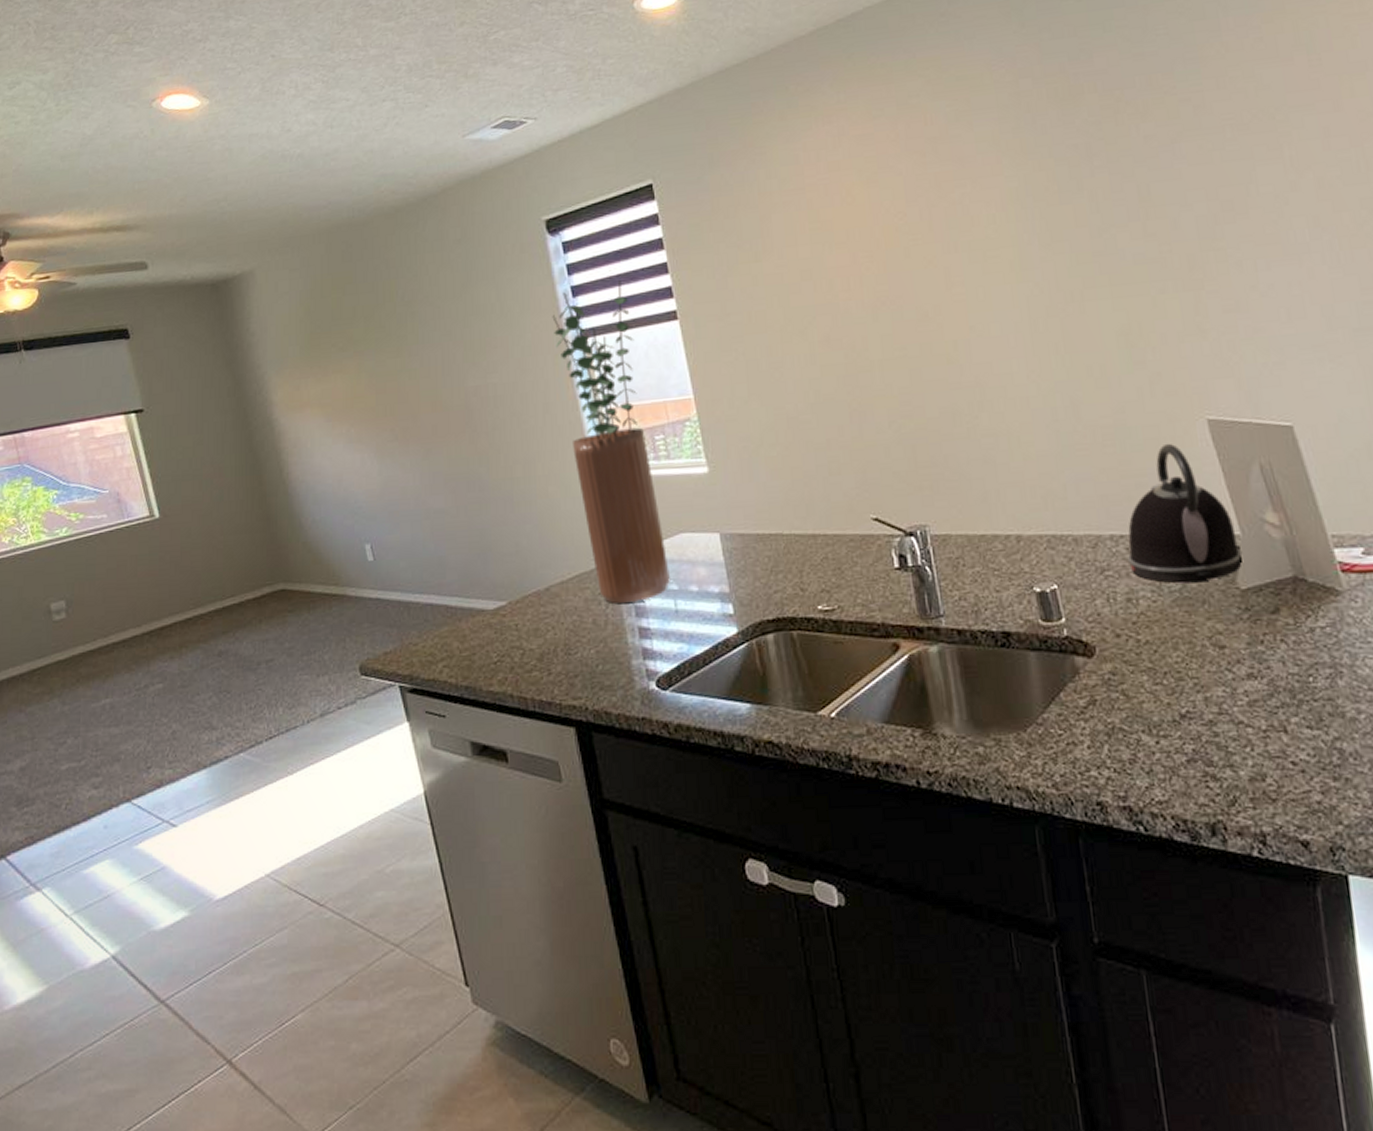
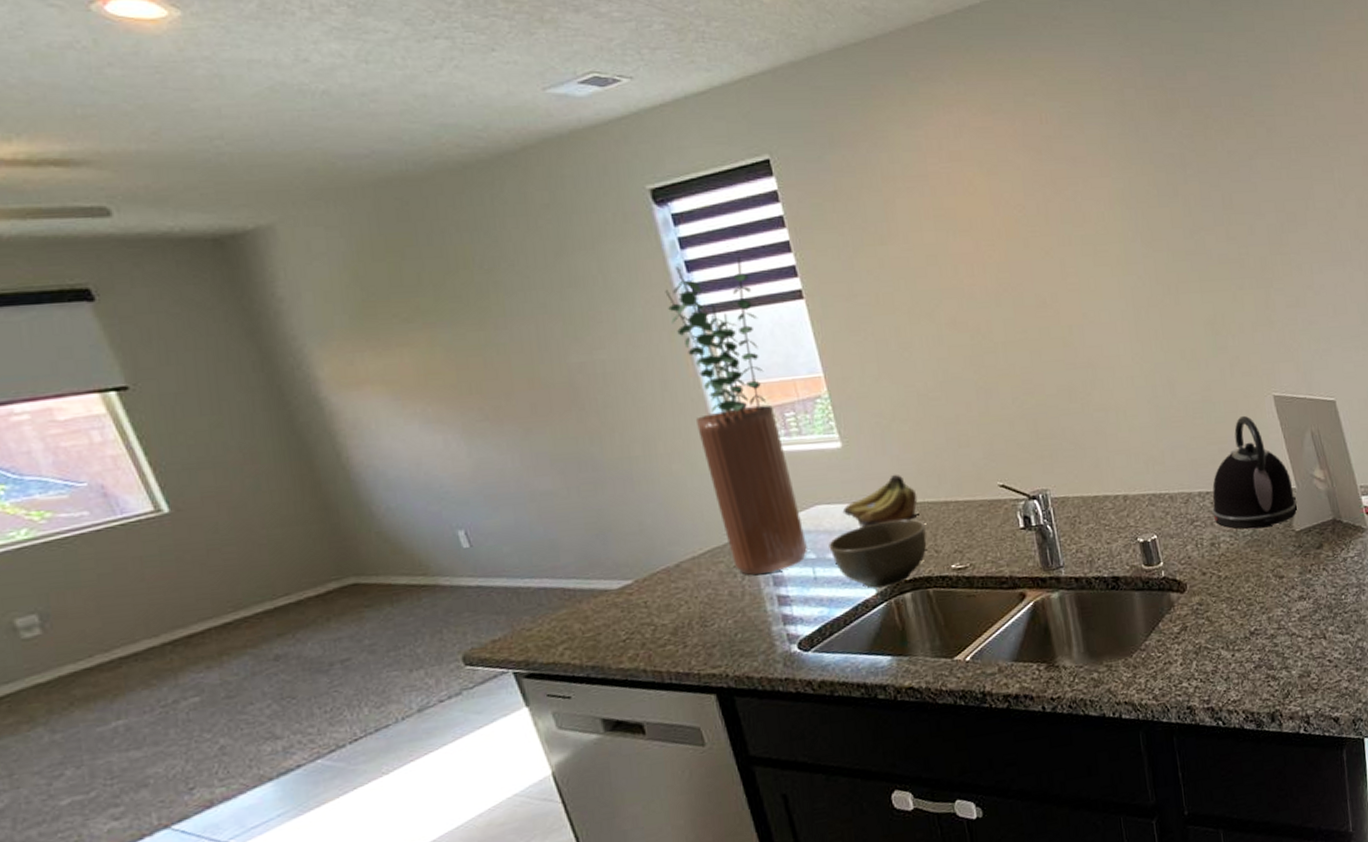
bowl: none [691,552,792,626] -> present [828,519,927,589]
fruit: none [706,502,784,559] -> present [842,474,918,527]

